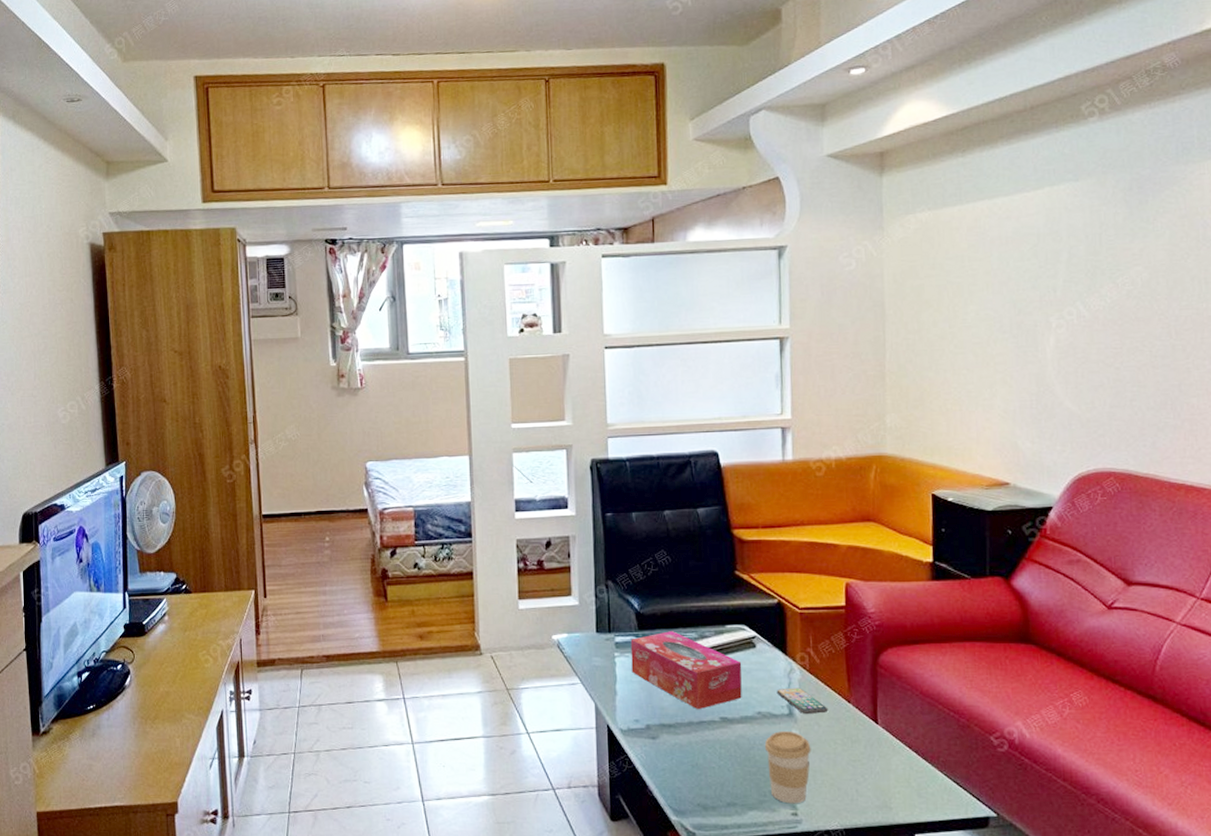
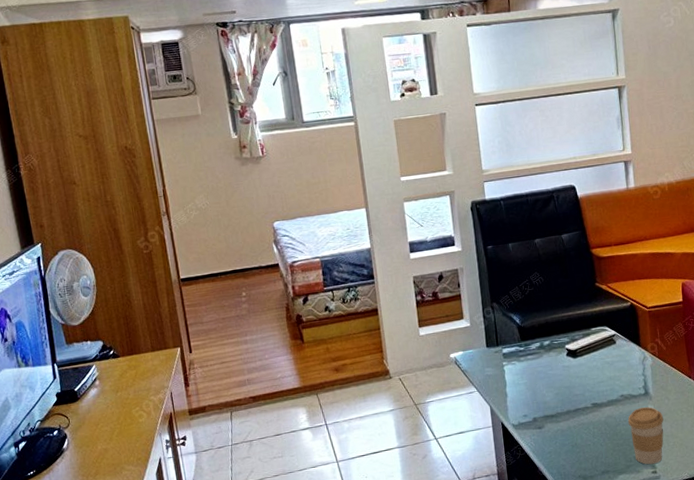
tissue box: present [630,631,742,710] -> none [515,338,608,400]
smartphone: present [776,688,828,715] -> none [634,371,675,392]

